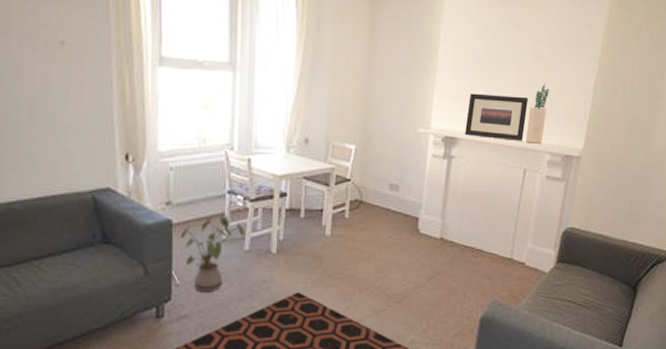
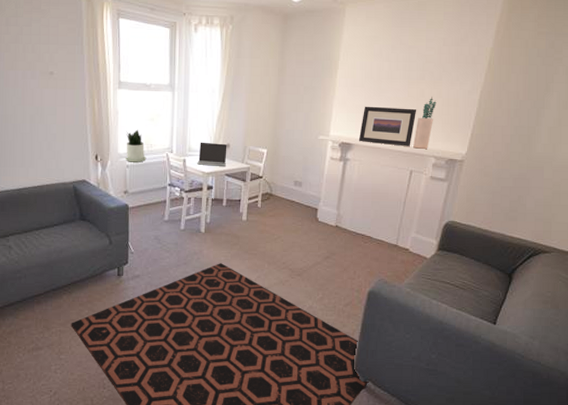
planter: none [168,120,198,163] -> present [126,129,147,163]
house plant: present [180,214,244,293] -> none [134,201,181,260]
laptop: none [266,136,305,167] -> present [197,142,227,166]

